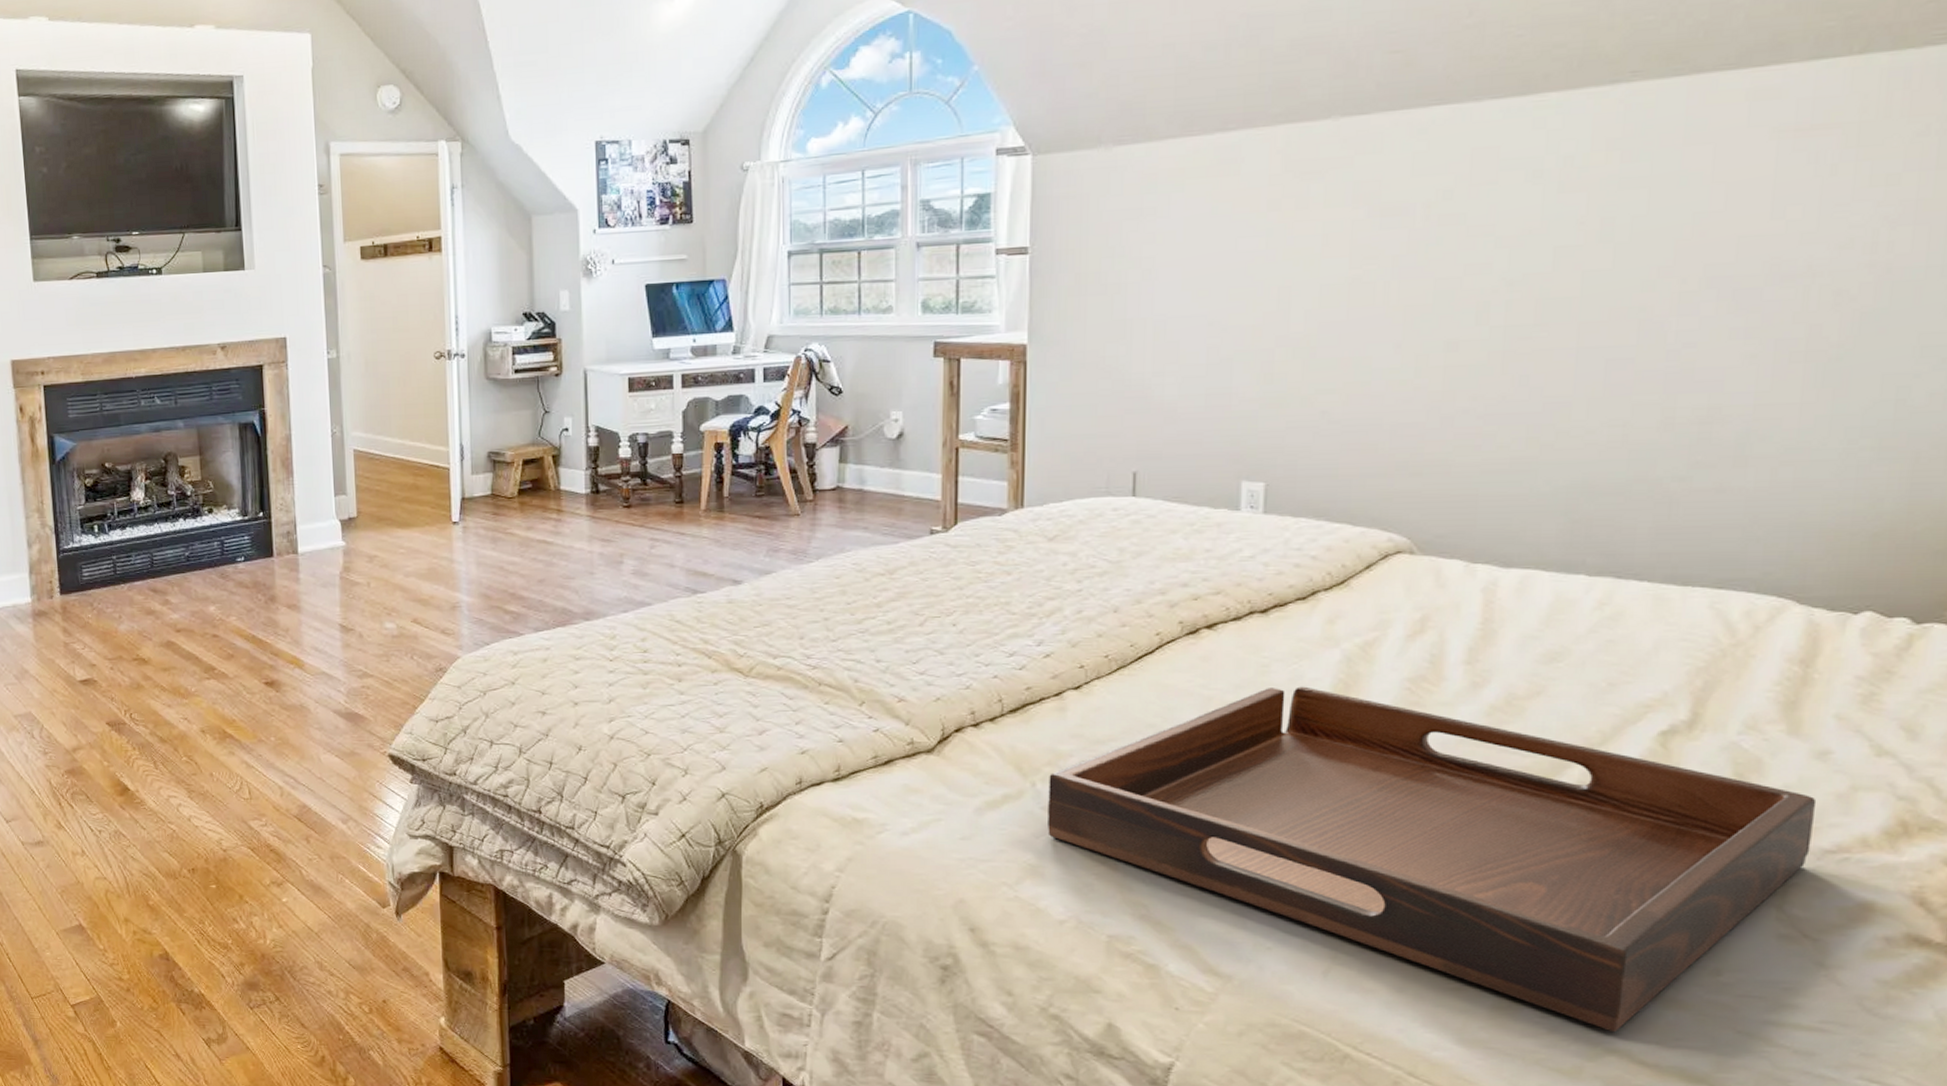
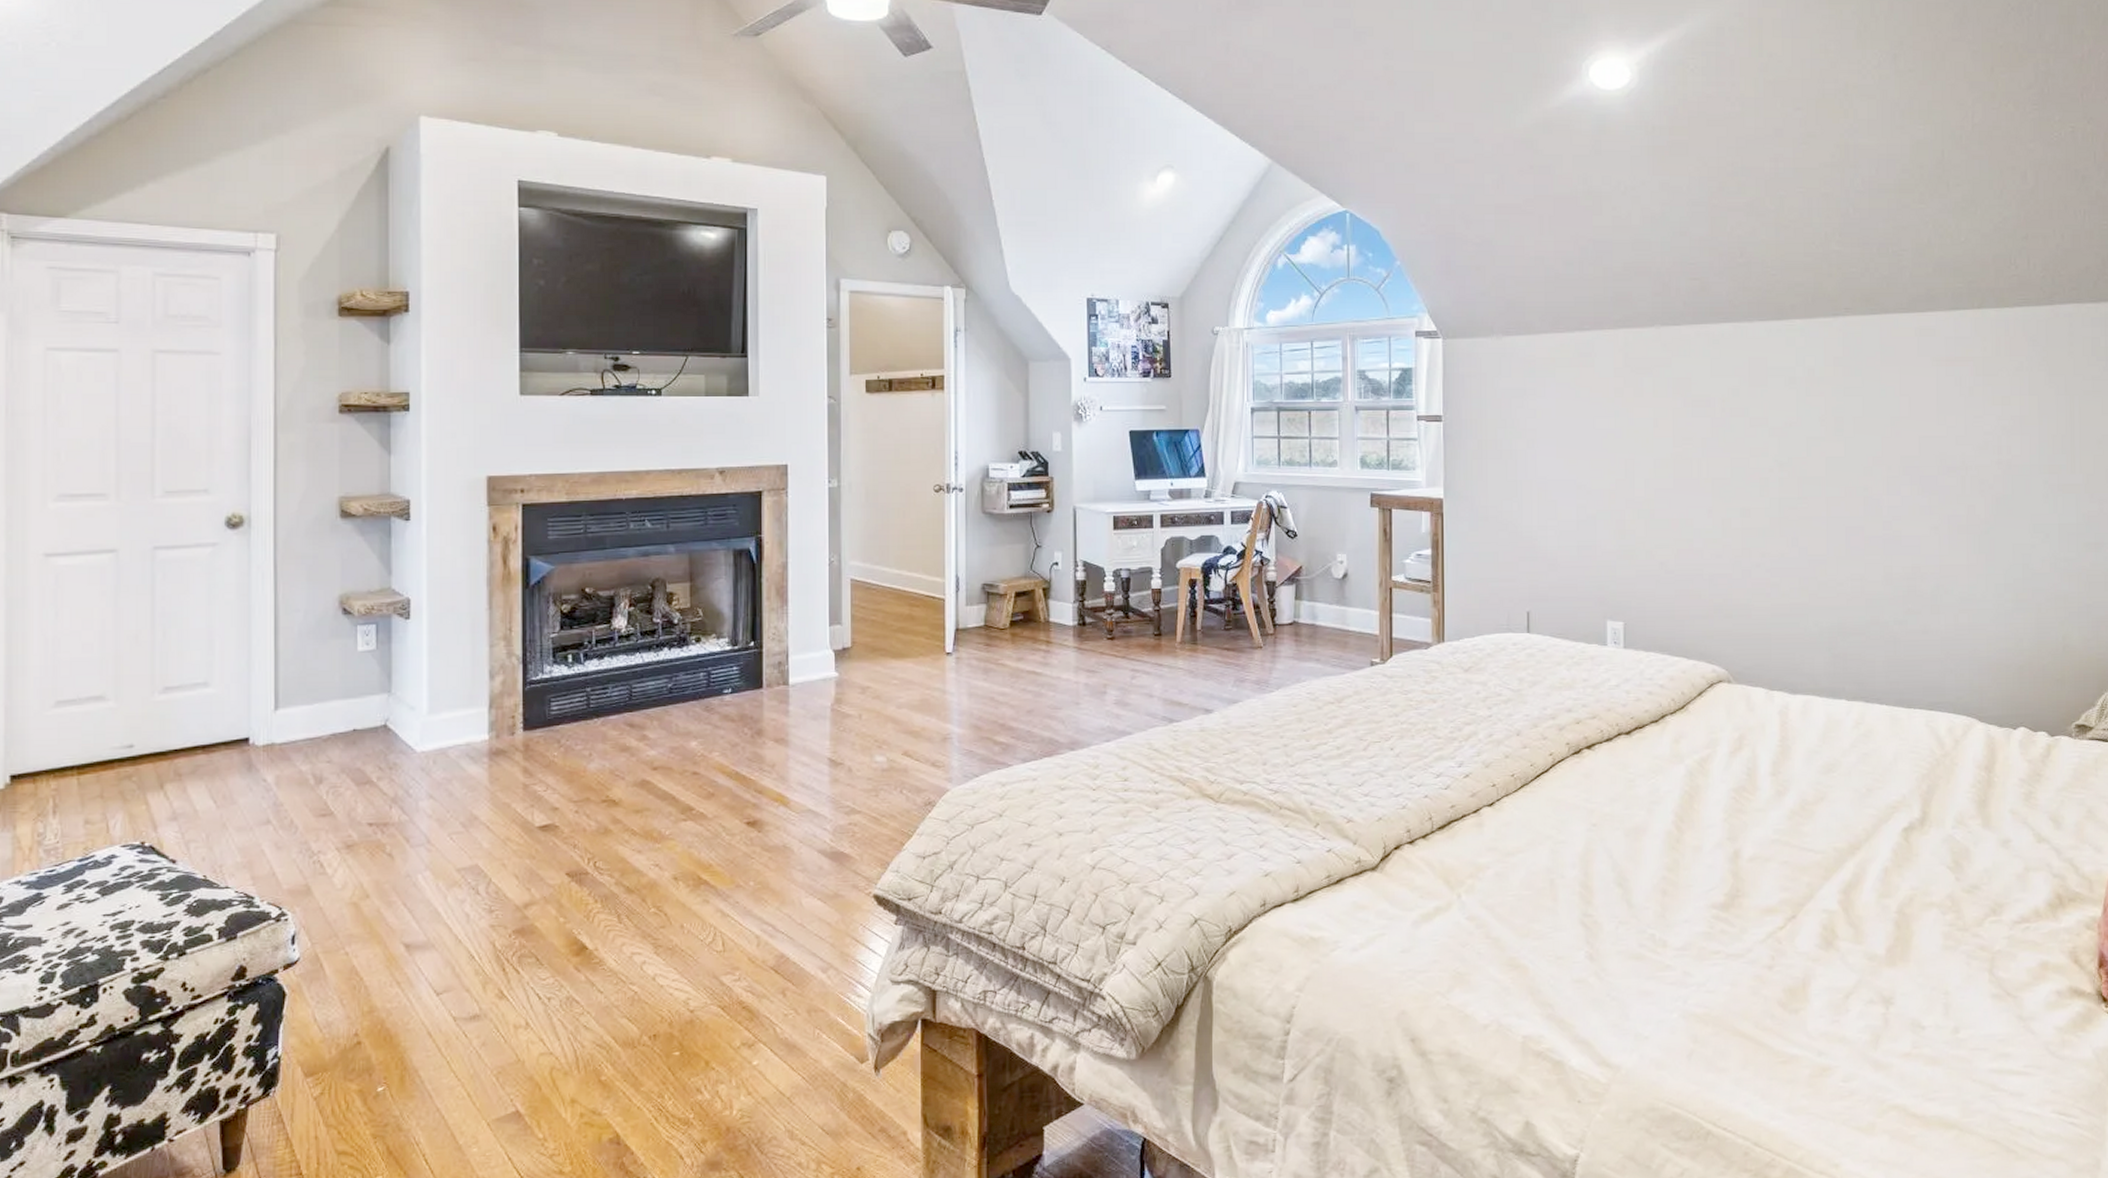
serving tray: present [1048,686,1817,1031] -> none [1471,798,2006,1089]

